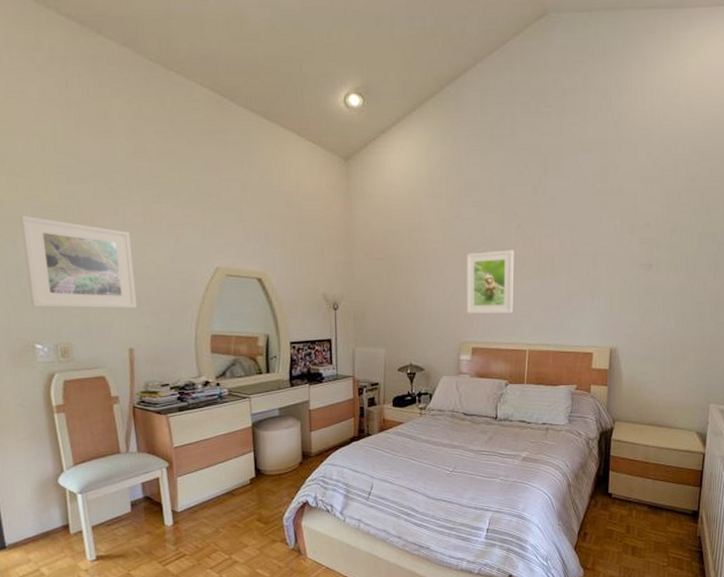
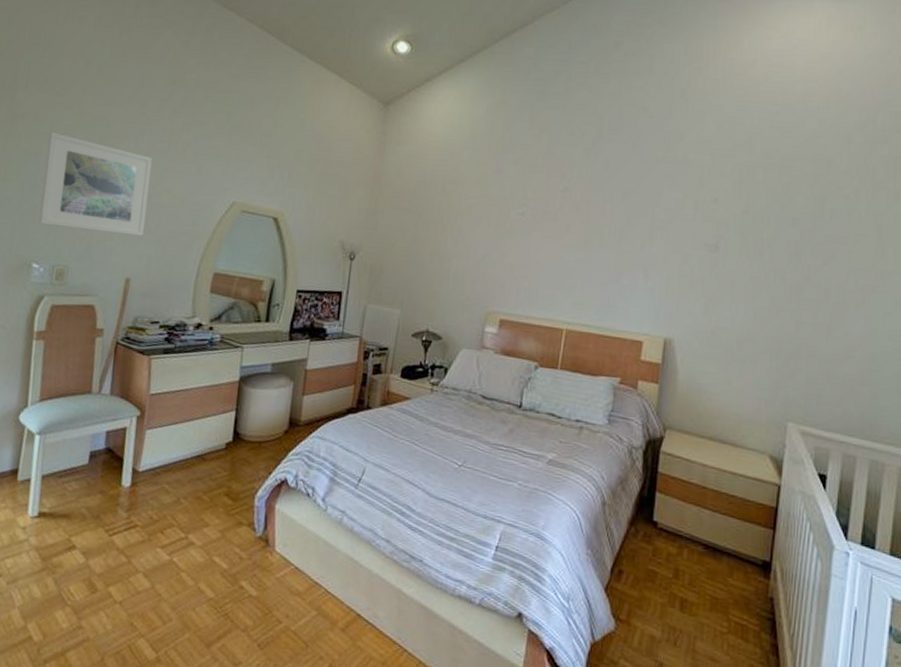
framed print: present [466,250,514,314] -> none [497,213,558,285]

